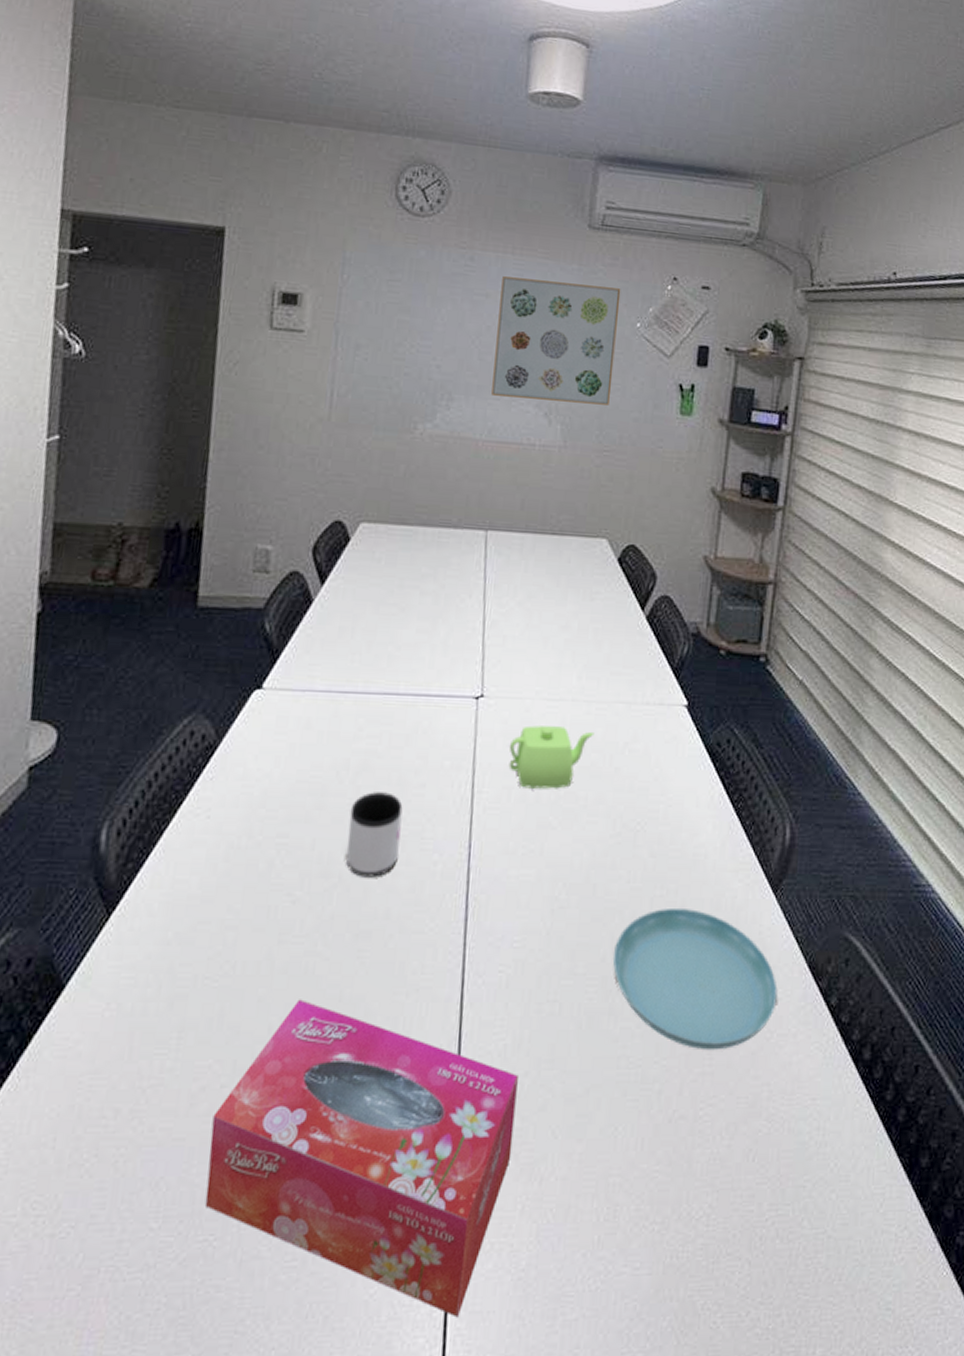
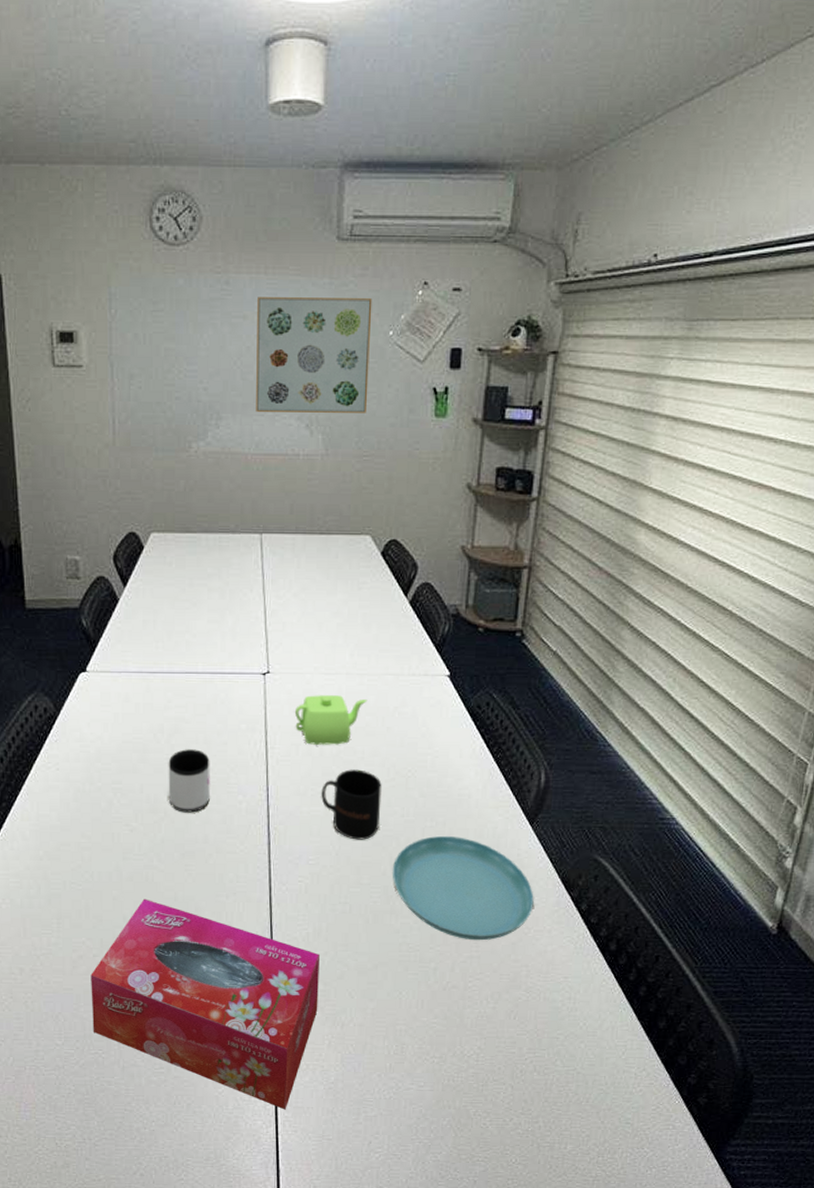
mug: none [533,820,606,914] -> present [321,769,382,840]

